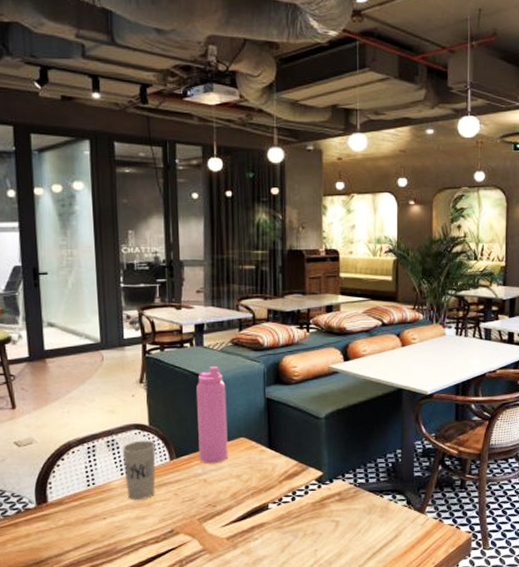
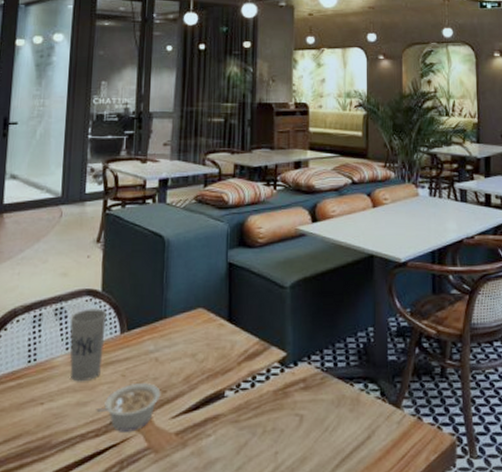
legume: none [154,500,211,539] -> present [96,383,161,432]
water bottle: present [196,366,228,464] -> none [152,226,187,339]

